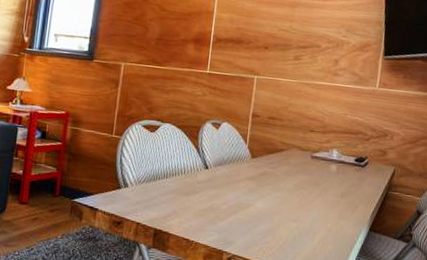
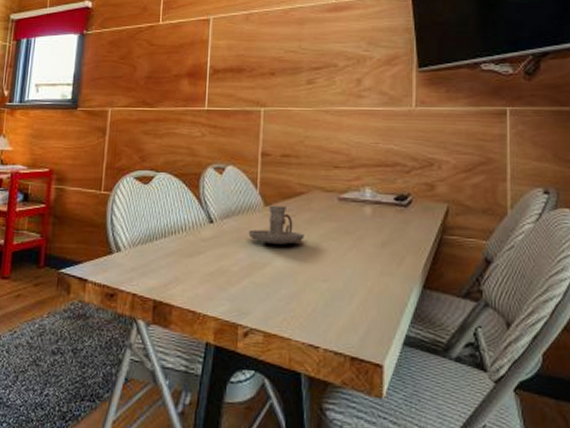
candle holder: none [236,158,282,190] -> present [248,205,305,245]

